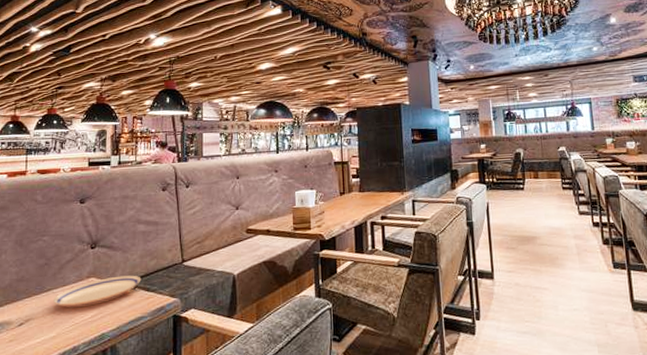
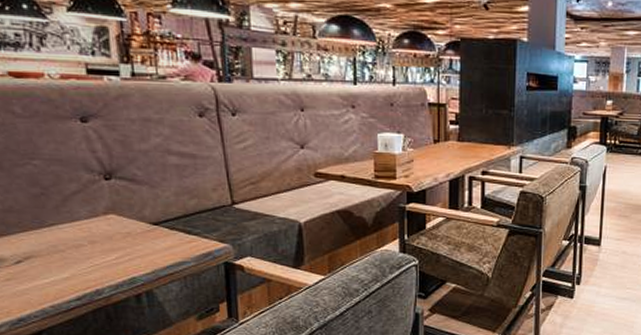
plate: present [54,275,141,308] -> none [60,214,179,247]

